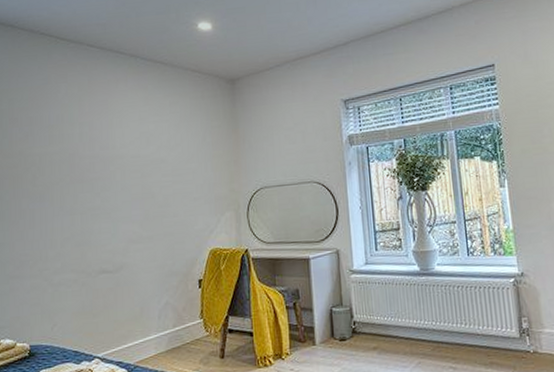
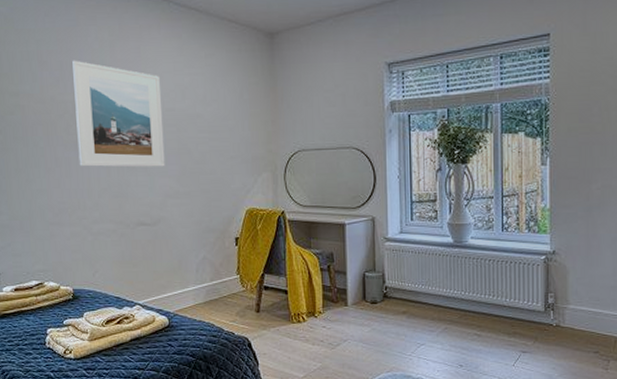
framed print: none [42,115,129,218] -> present [72,60,165,167]

